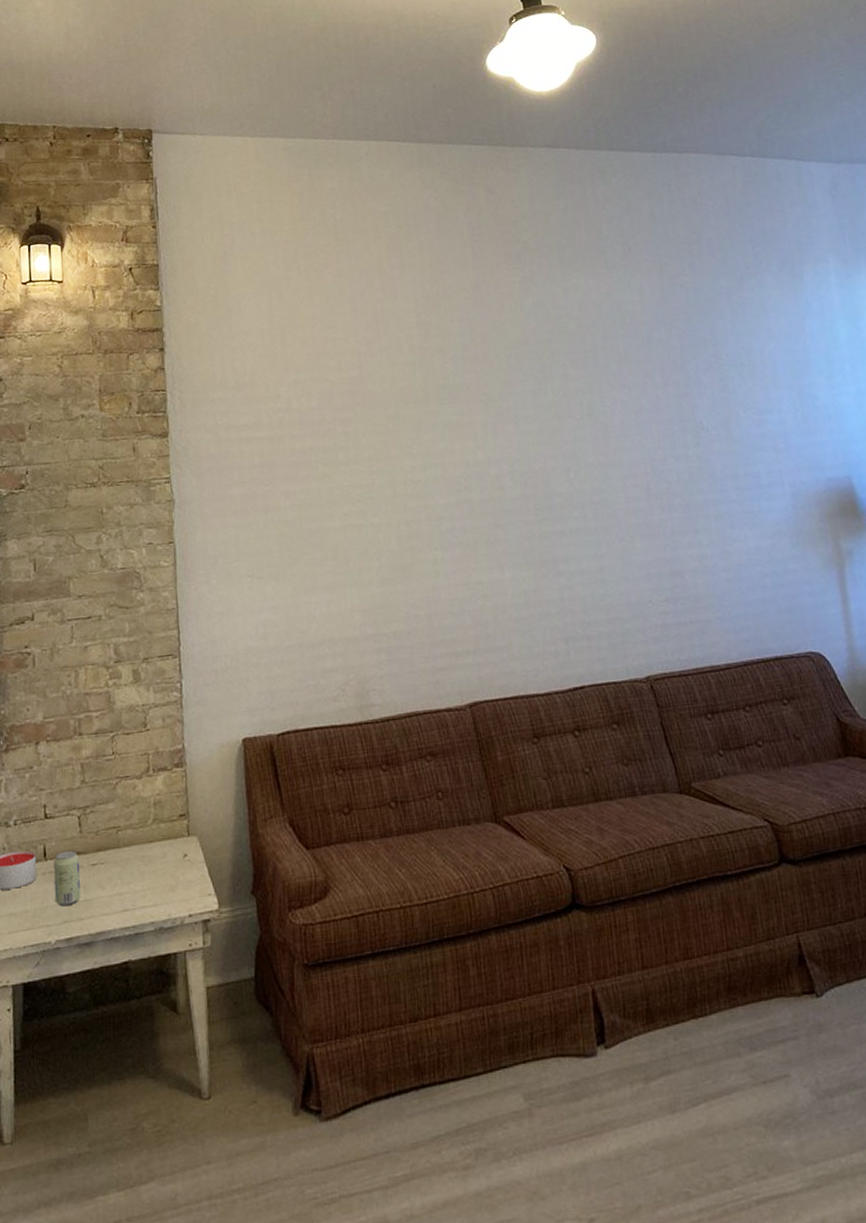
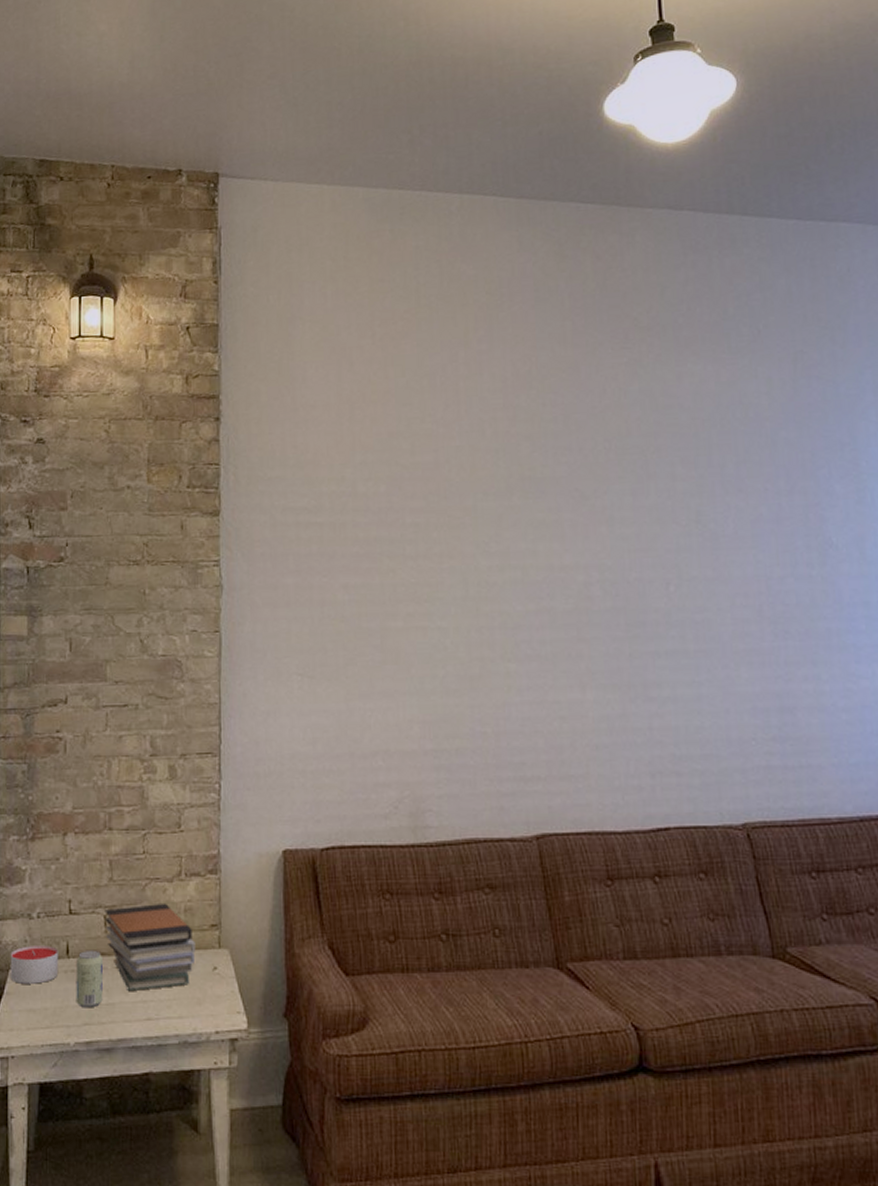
book stack: none [78,798,166,885] -> present [105,903,196,991]

